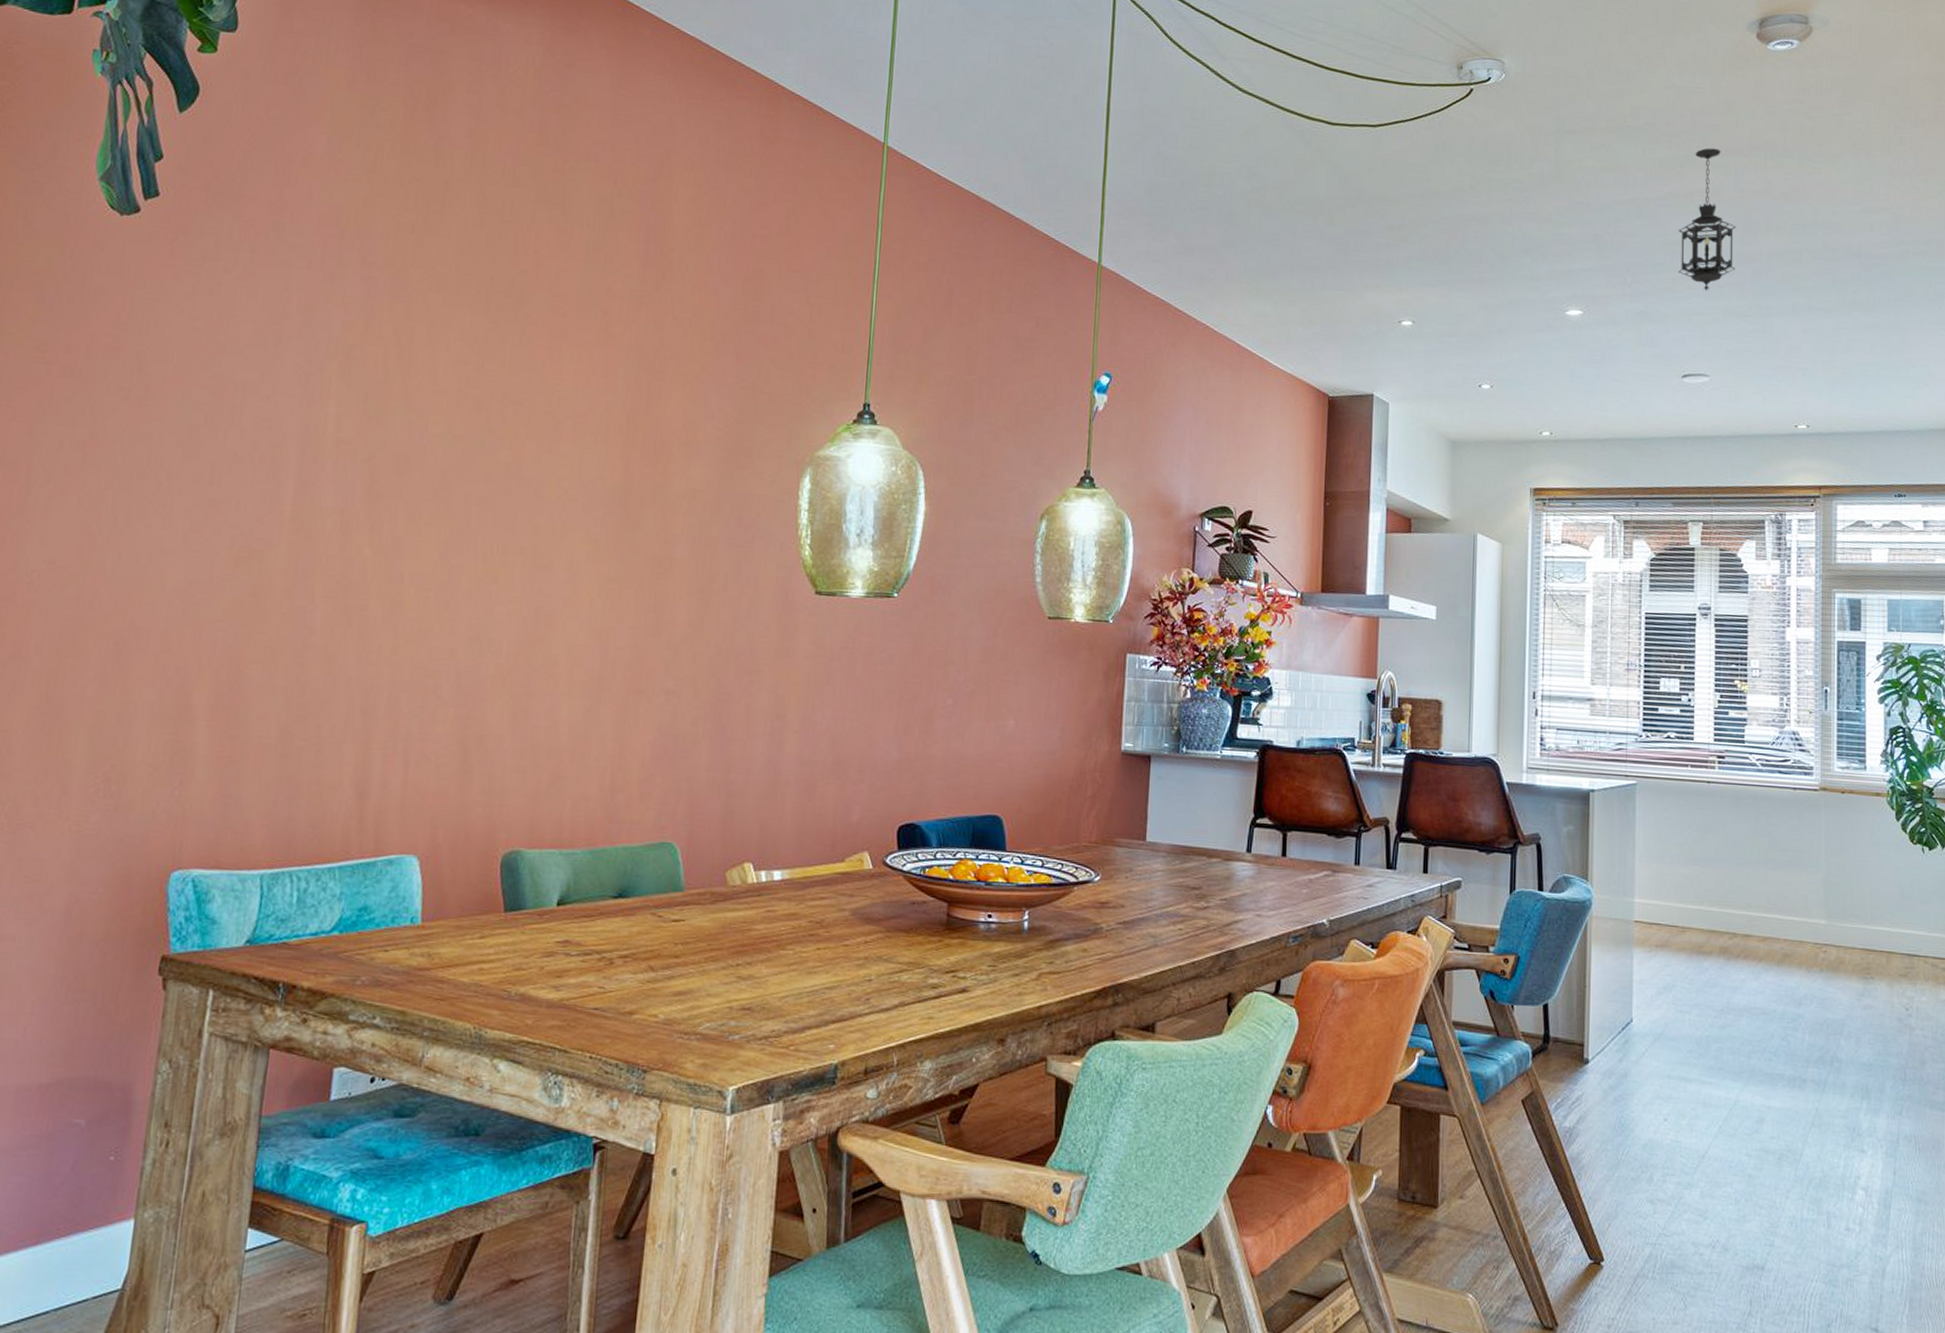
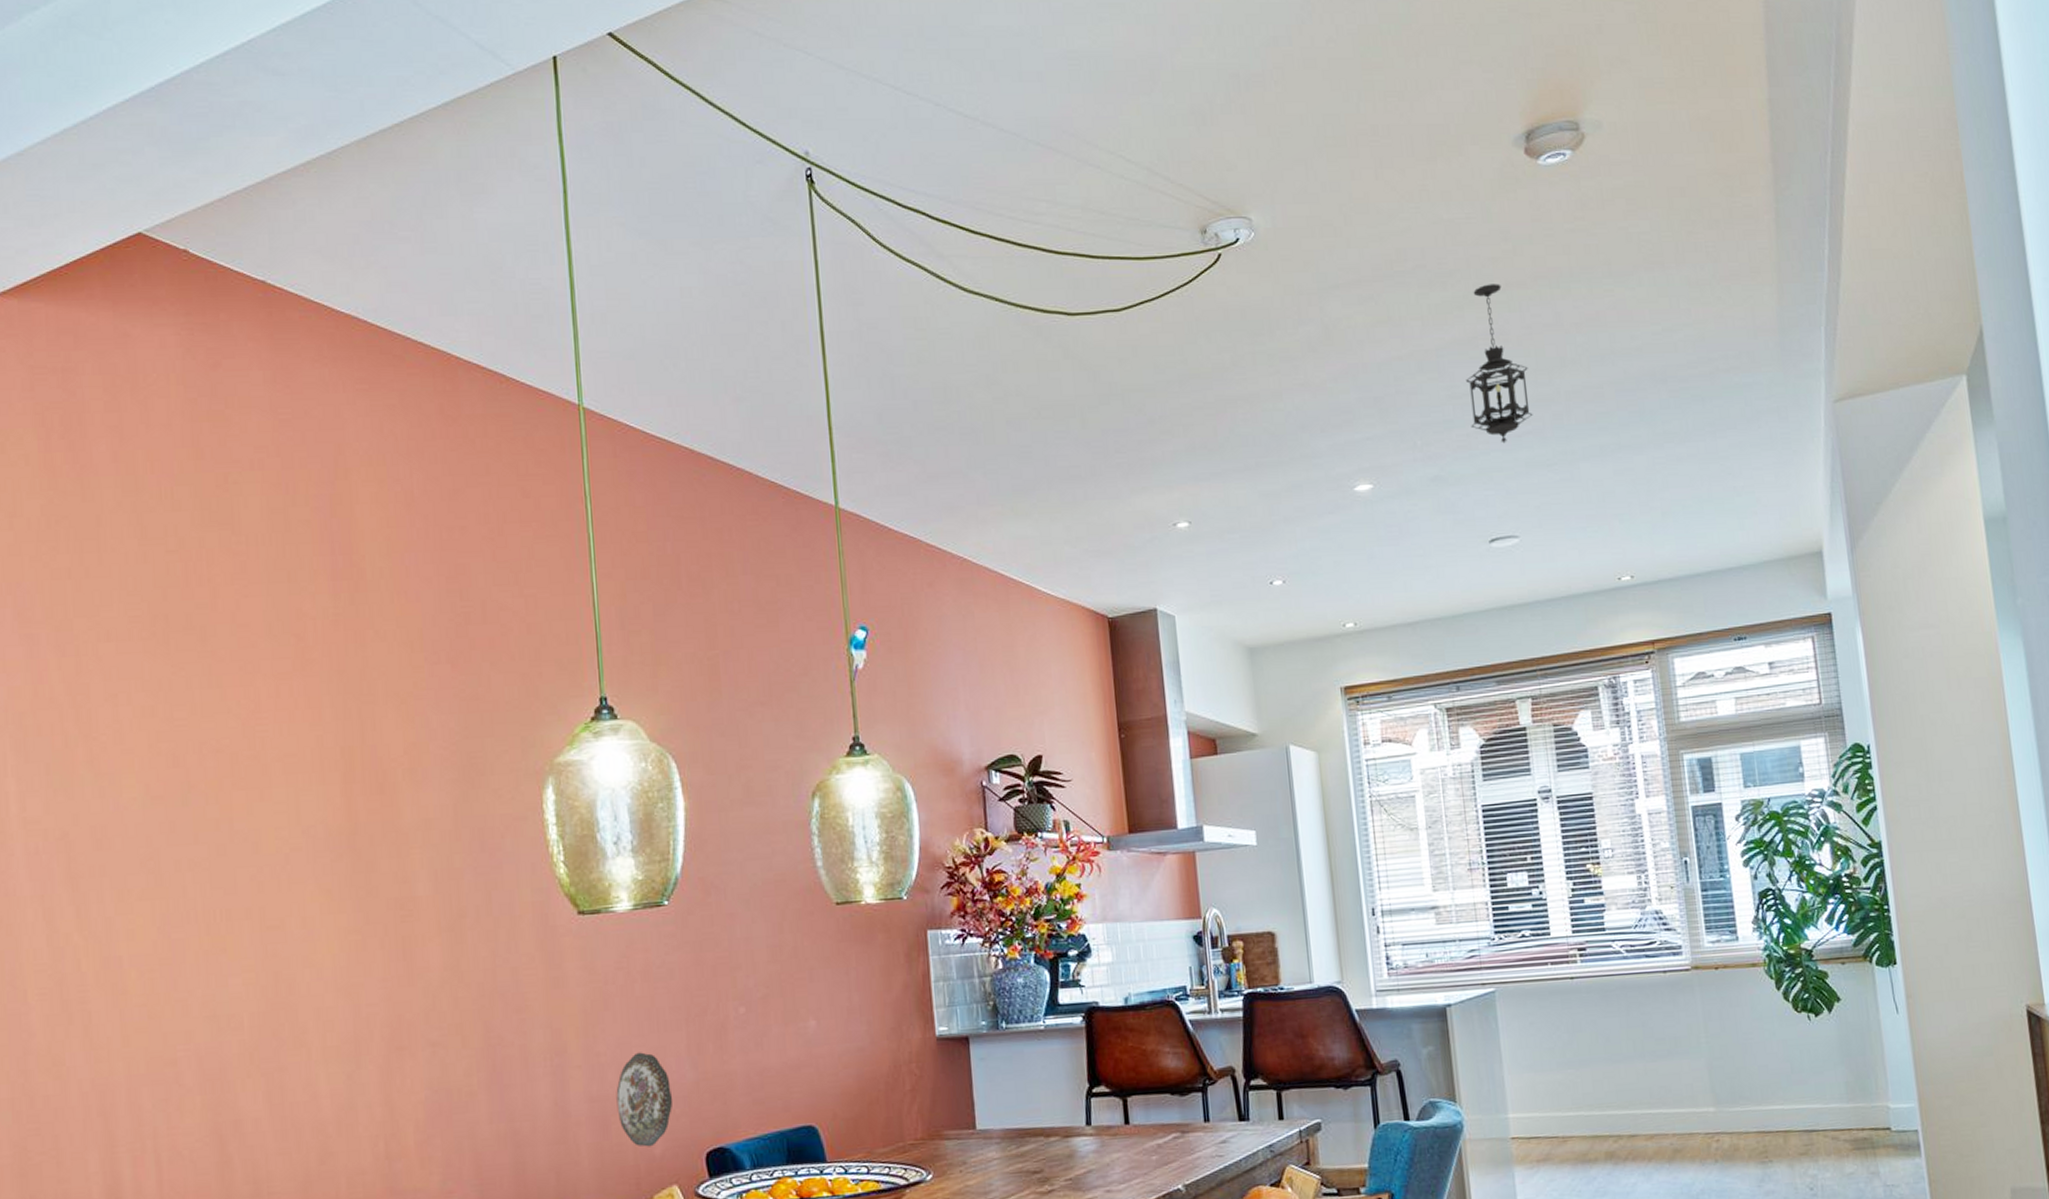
decorative plate: none [824,726,876,814] -> present [616,1052,673,1147]

